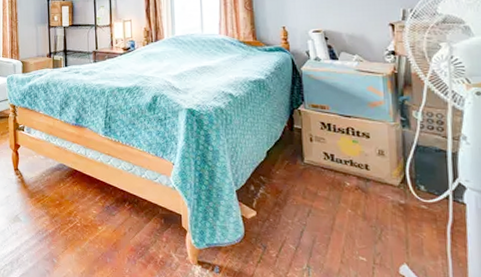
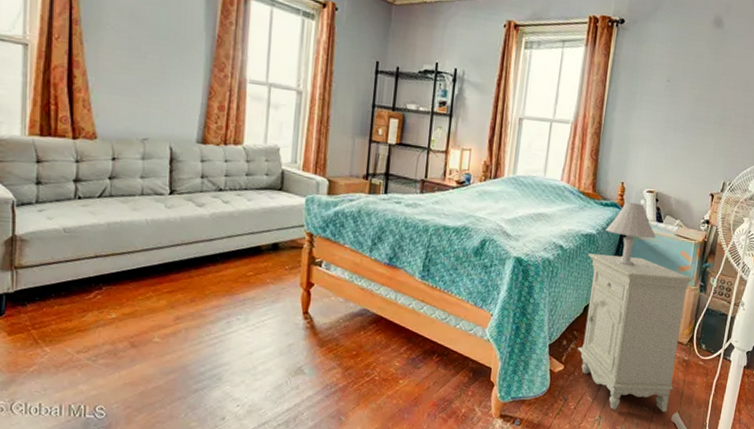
nightstand: none [261,98,393,264] -> present [577,253,692,413]
table lamp: none [275,44,334,107] -> present [606,202,656,266]

